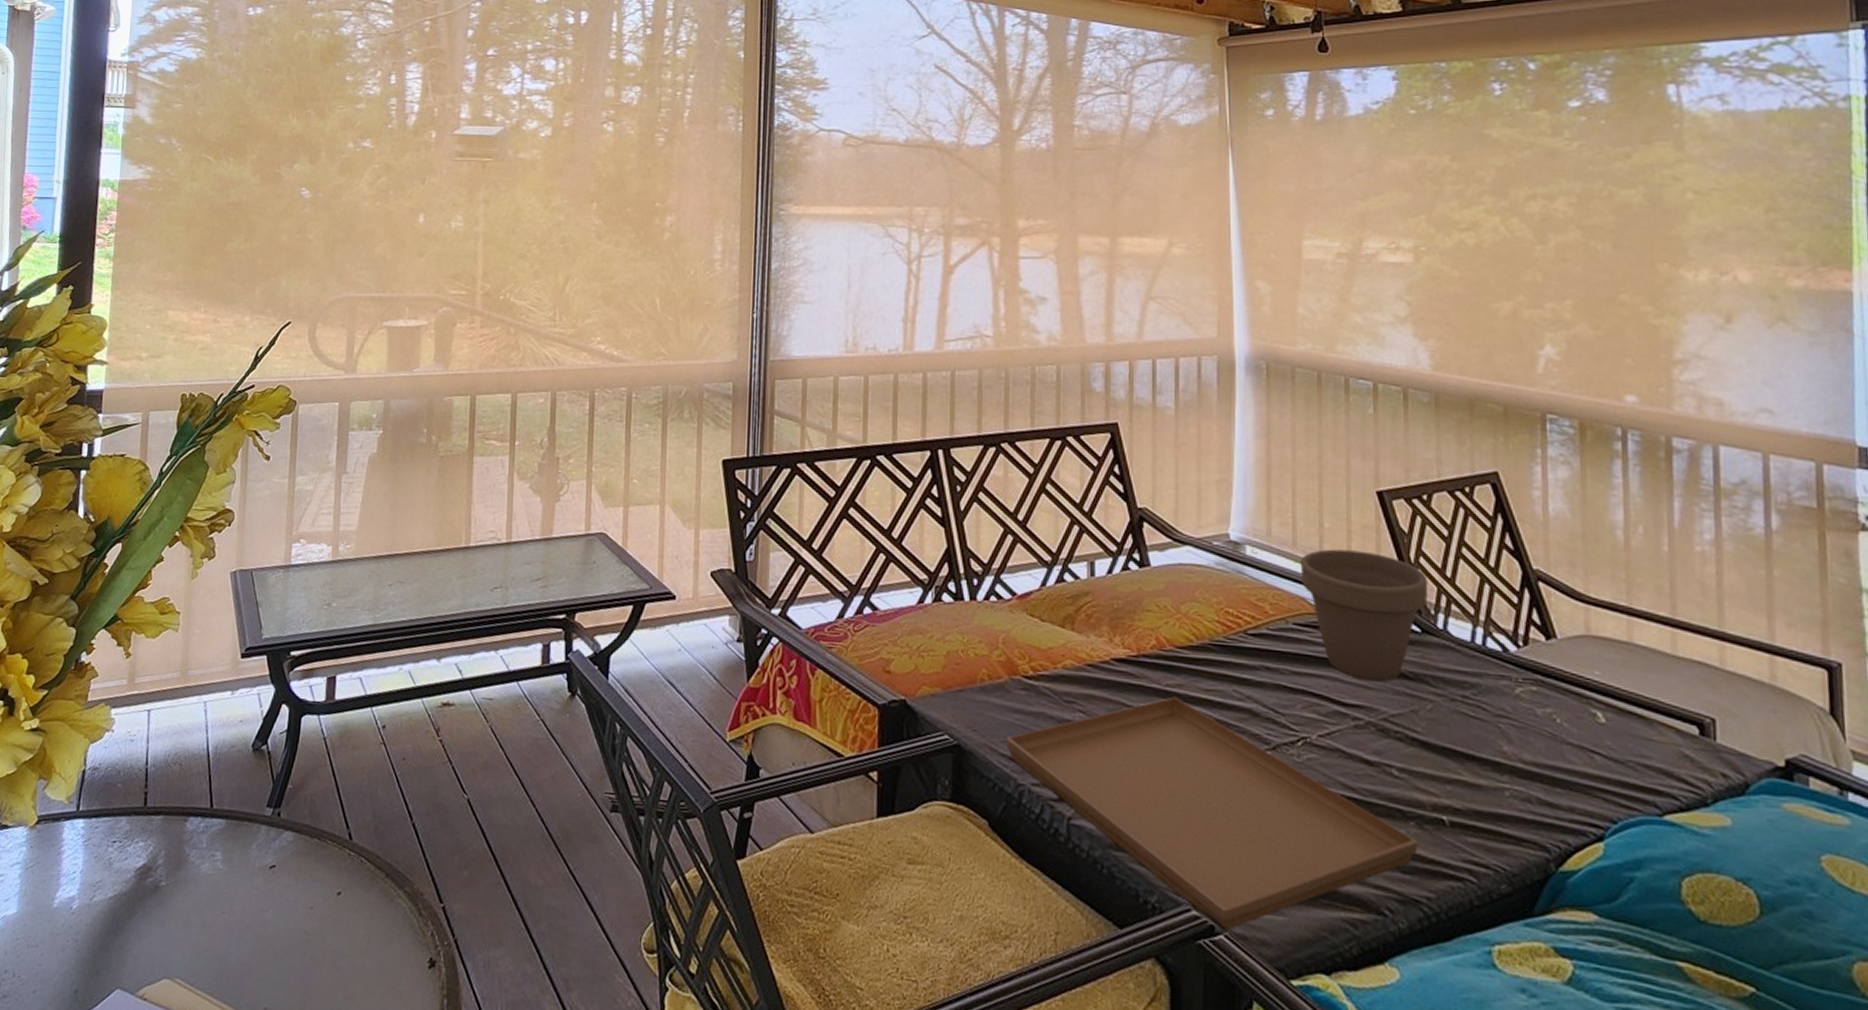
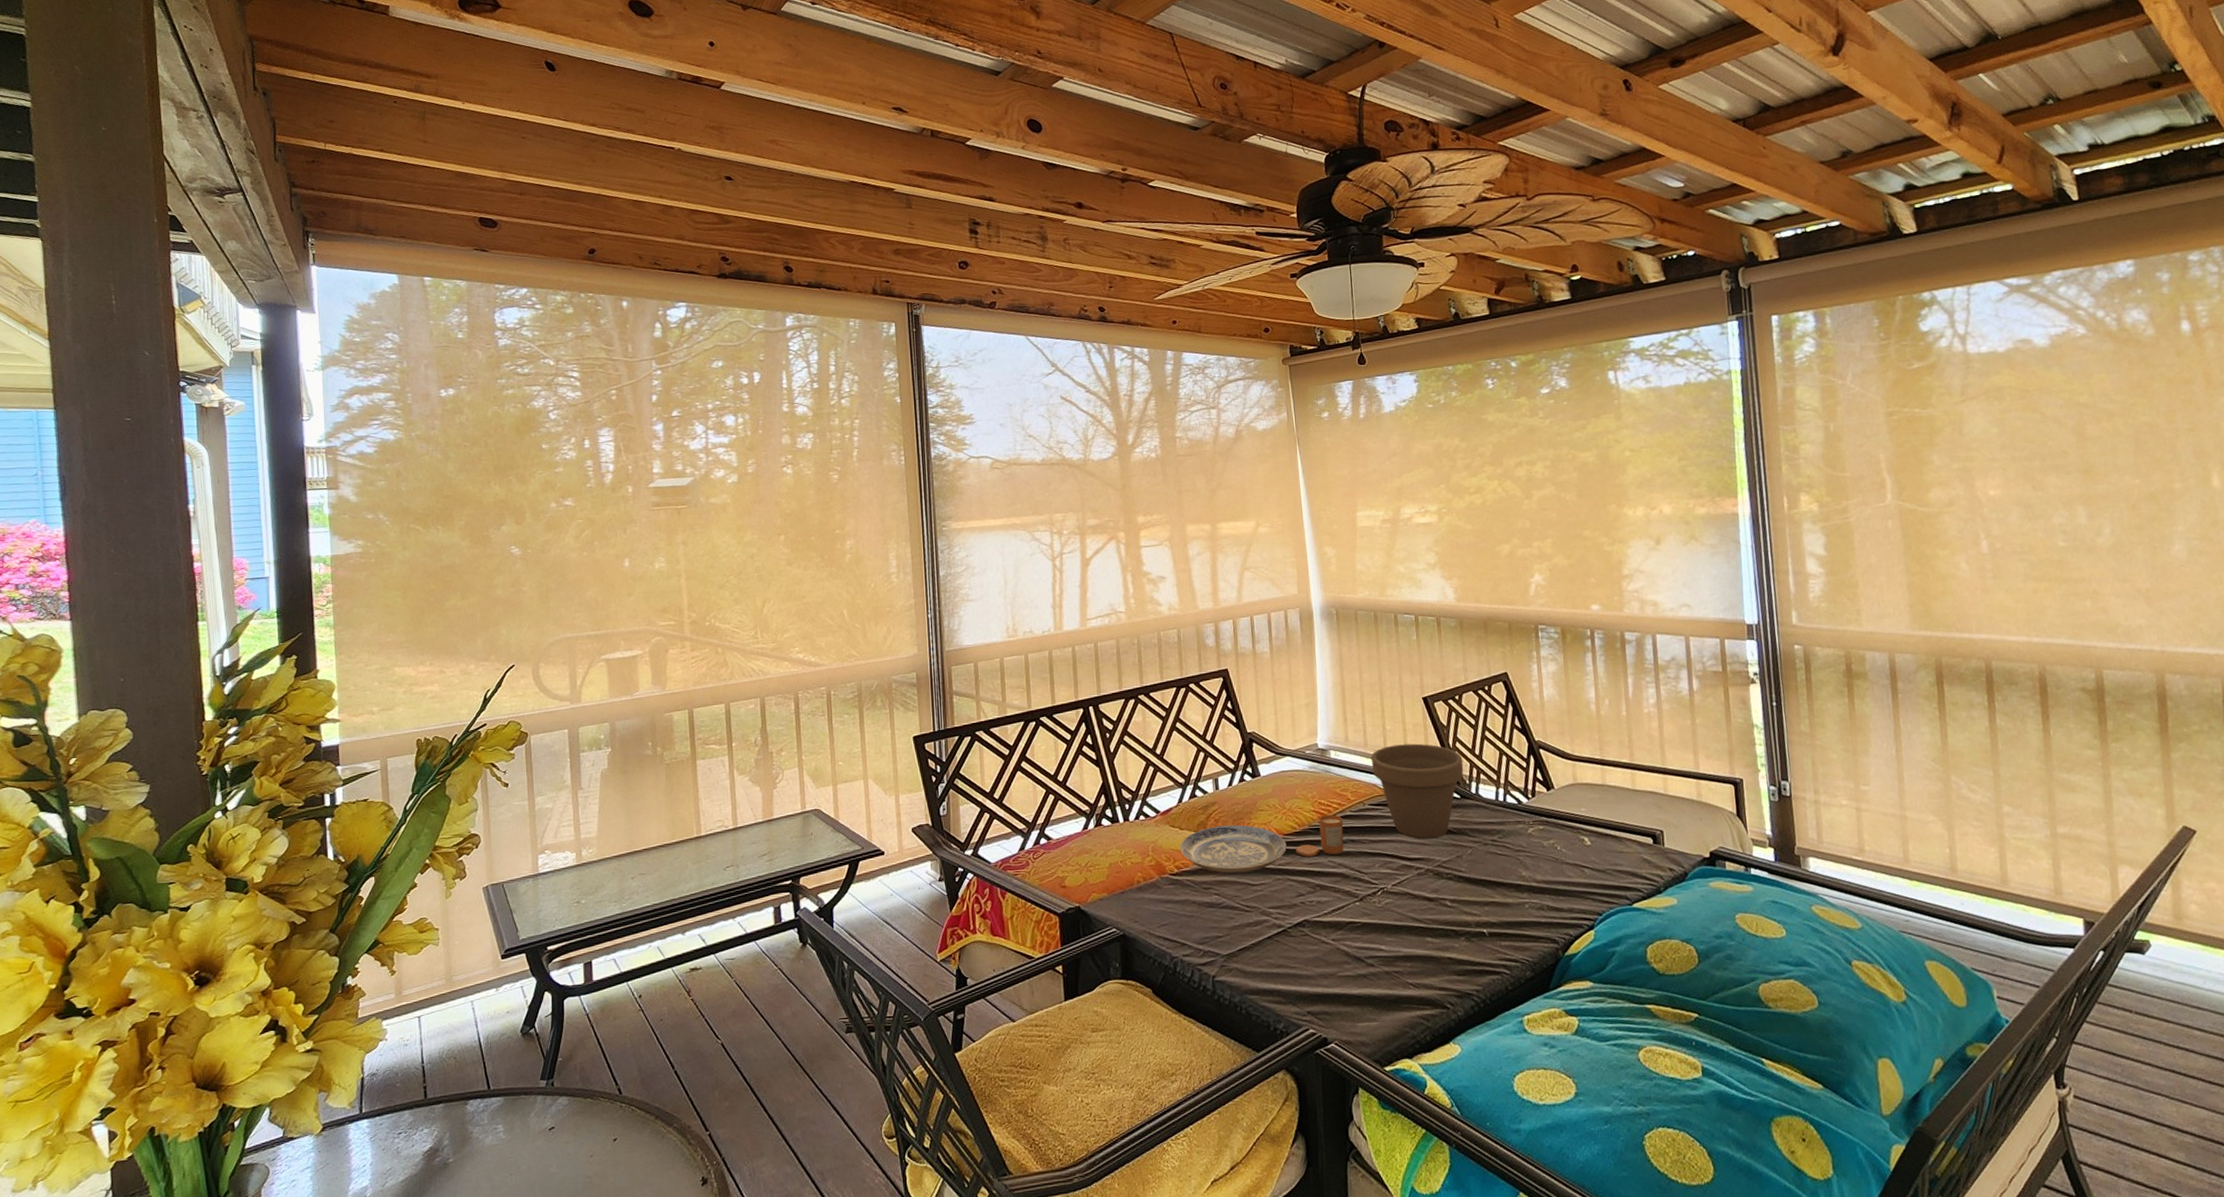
serving tray: present [1006,696,1418,931] -> none [1161,872,1468,1041]
plate: none [1038,622,1179,690] -> present [1180,824,1287,875]
candle: none [1190,628,1257,684] -> present [1295,814,1344,857]

